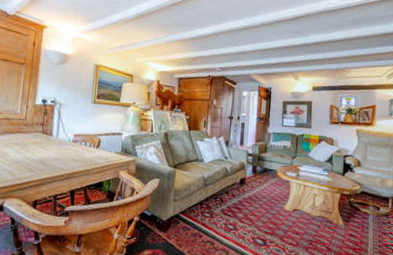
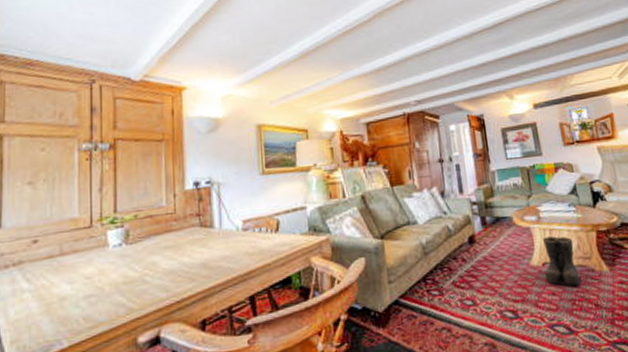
boots: none [294,190,321,232] -> present [542,236,581,287]

